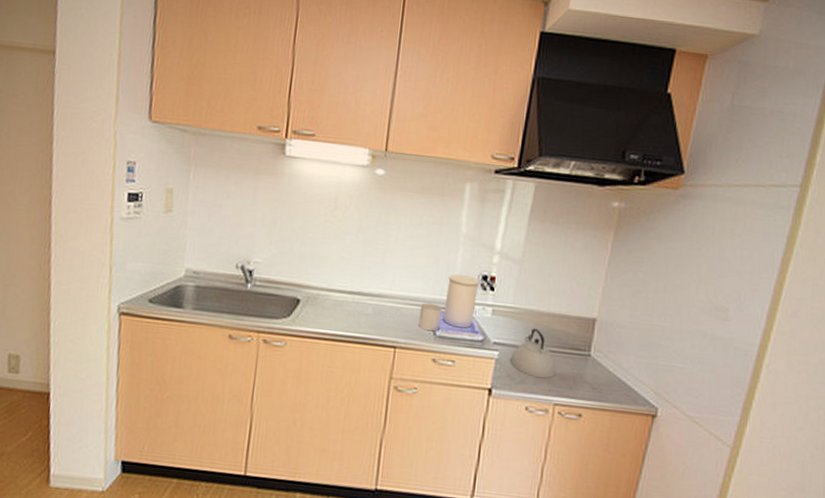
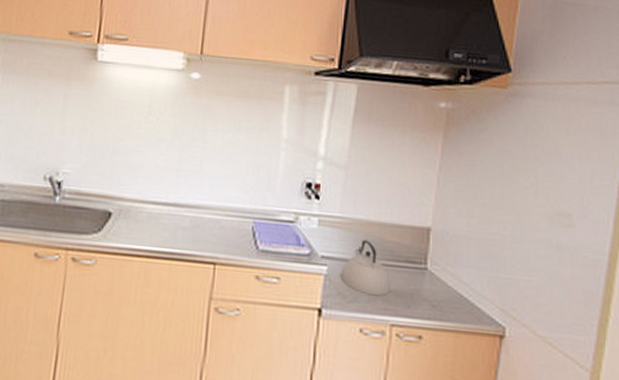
mug: present [418,303,443,332] -> none [239,214,265,246]
canister: present [443,273,480,329] -> none [266,181,304,241]

